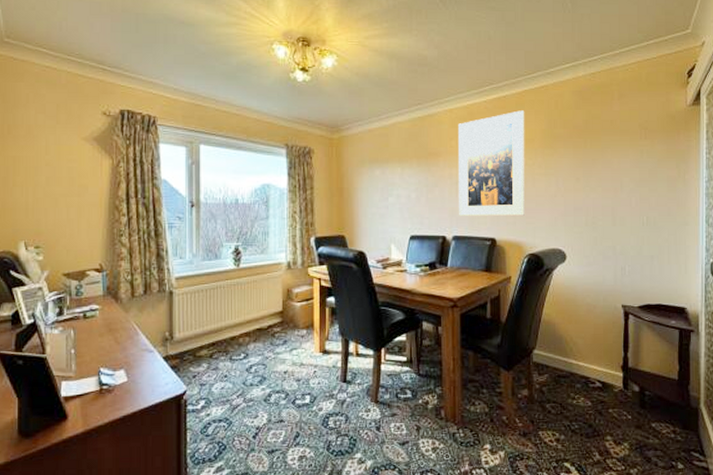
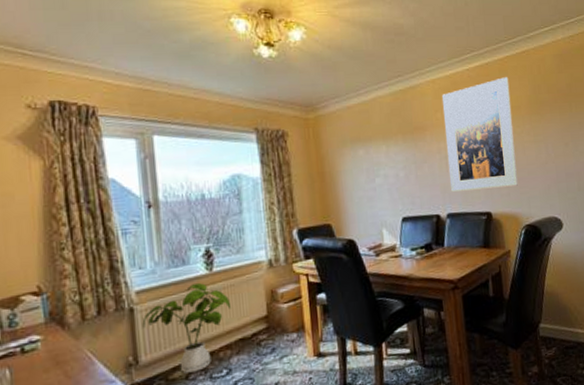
house plant: none [178,276,253,353] -> present [142,283,232,373]

